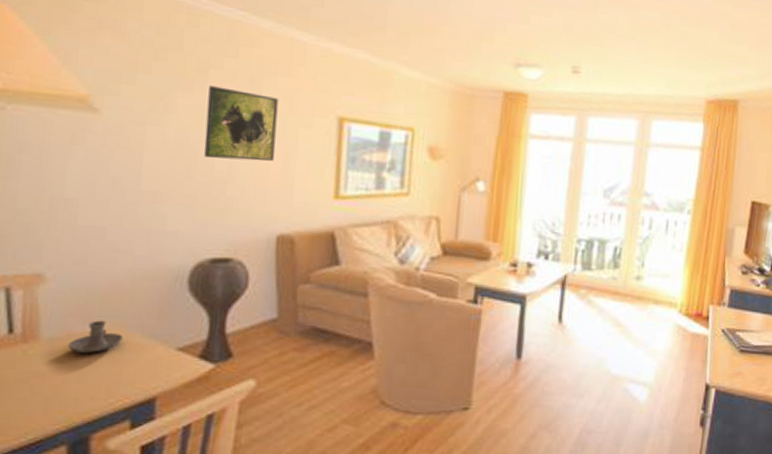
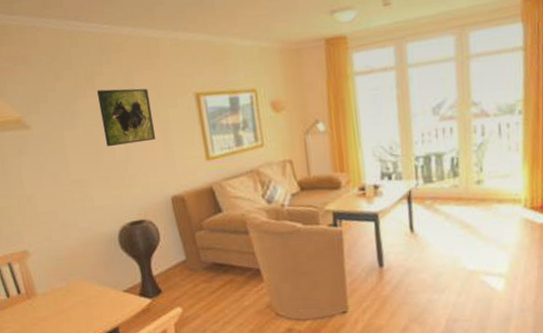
candle holder: present [68,320,124,353] -> none [55,277,88,302]

